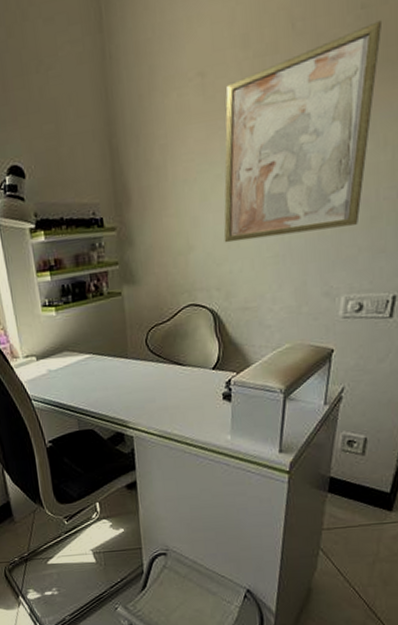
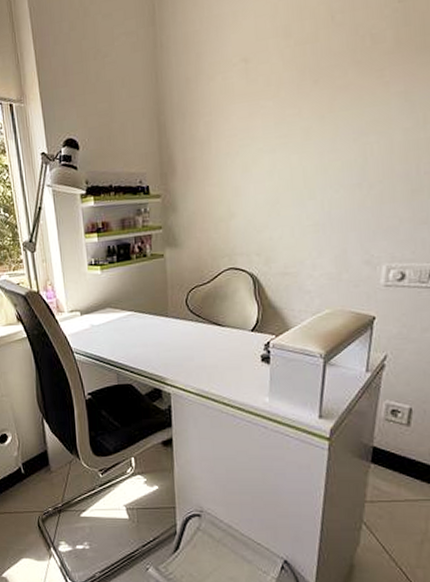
wall art: present [223,20,383,243] -> none [264,12,420,212]

